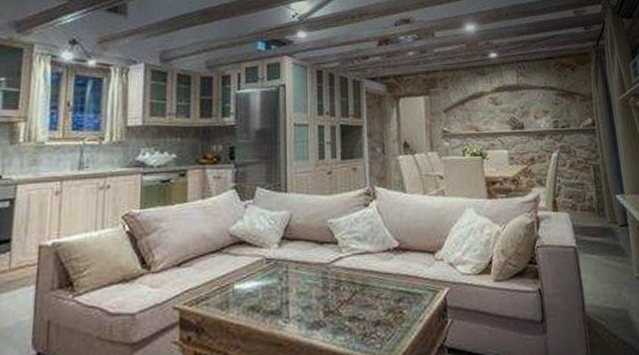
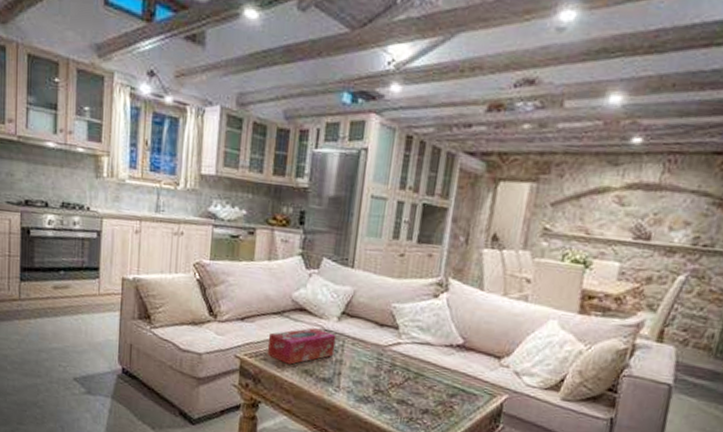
tissue box: none [208,259,279,304] -> present [266,328,336,365]

